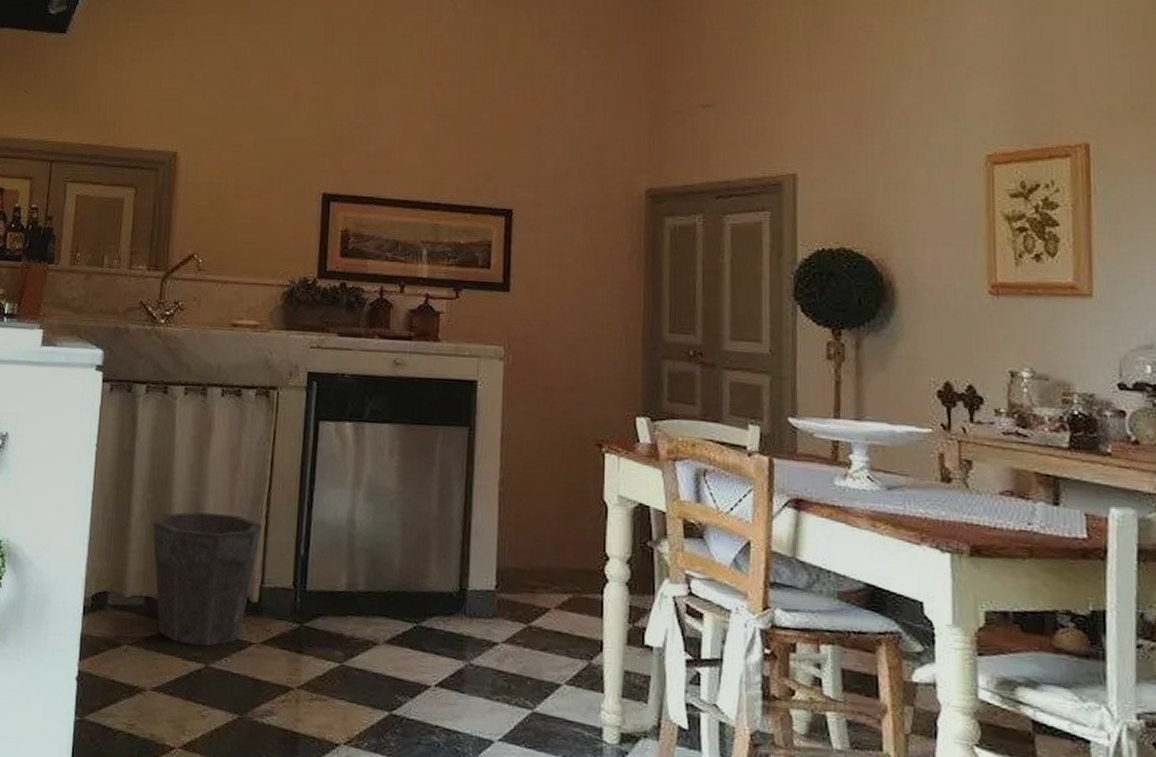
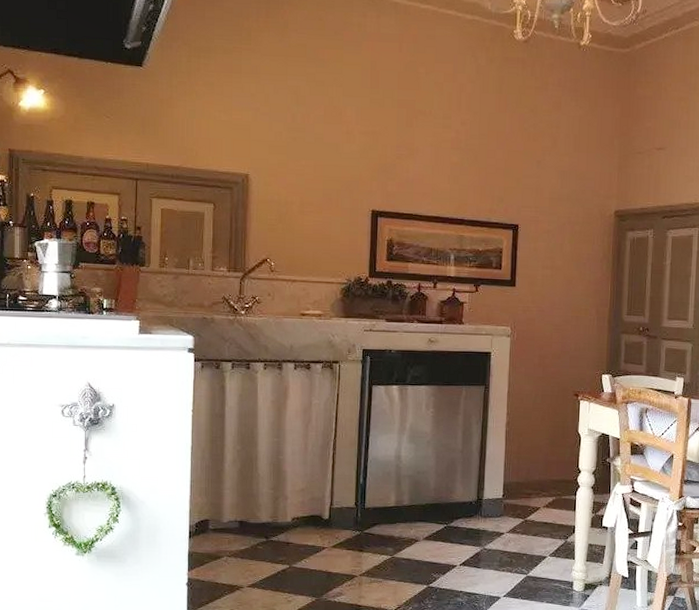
waste bin: present [153,511,263,647] -> none [243,456,330,553]

